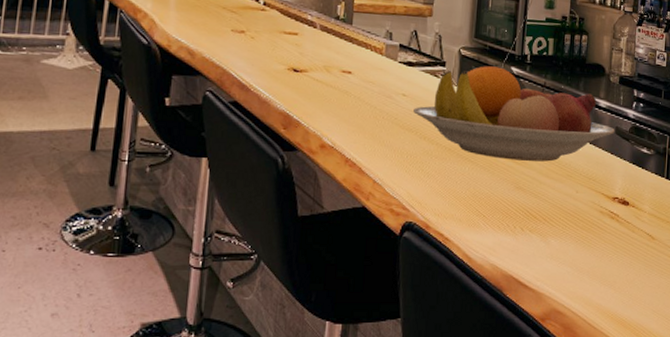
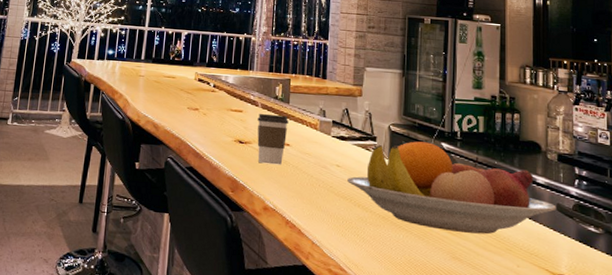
coffee cup: none [314,37,351,96] -> present [257,114,289,165]

